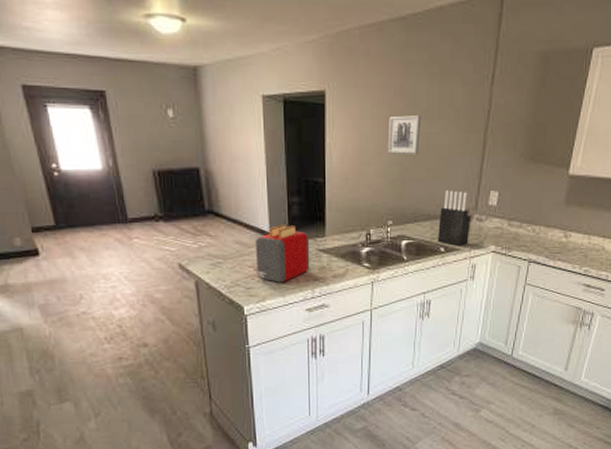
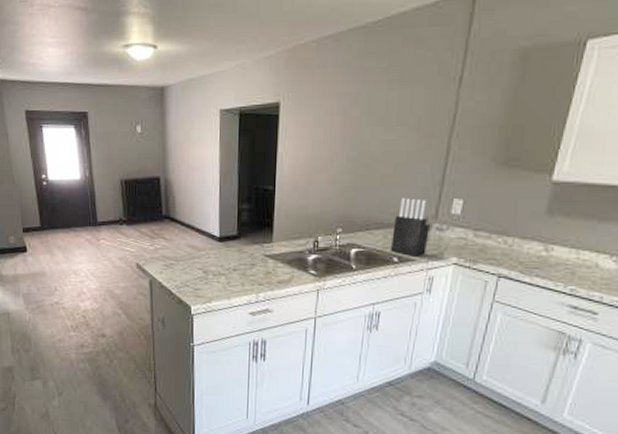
toaster: present [254,224,310,283] -> none [205,229,257,286]
wall art: present [387,115,421,154] -> none [340,123,378,161]

